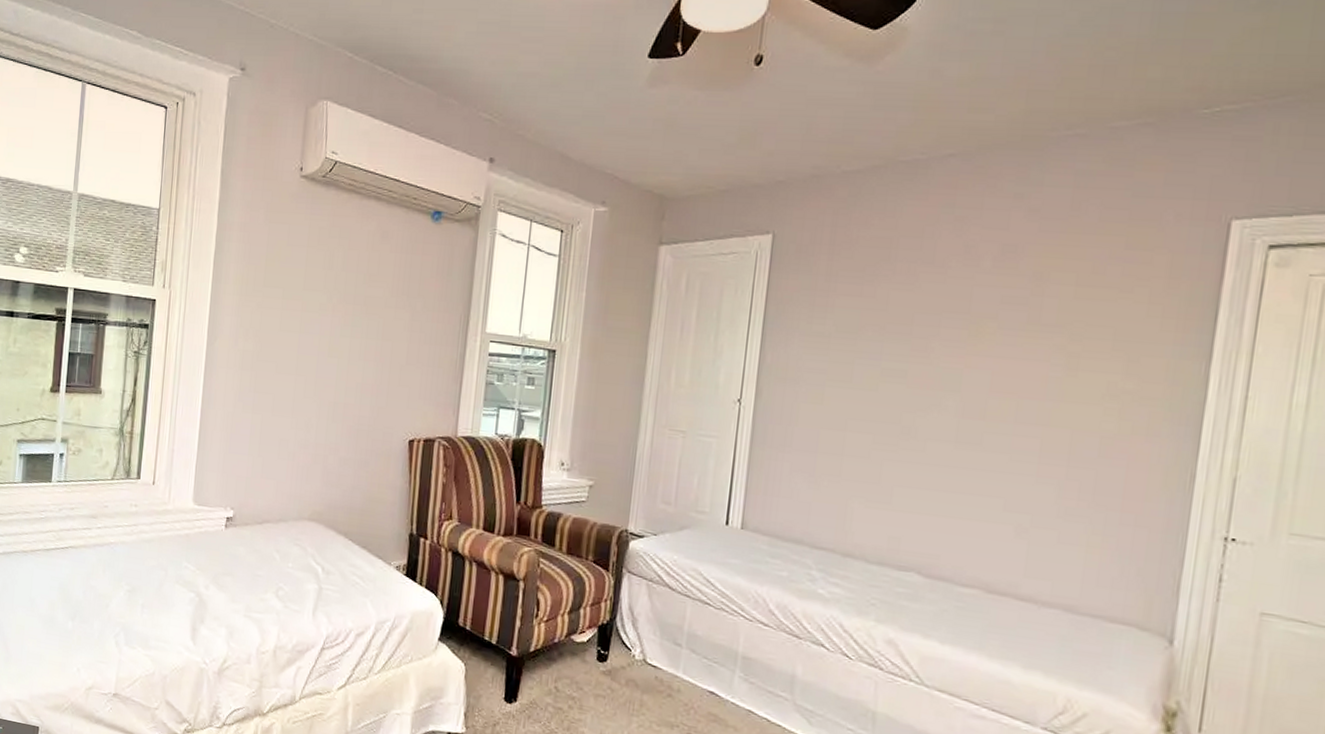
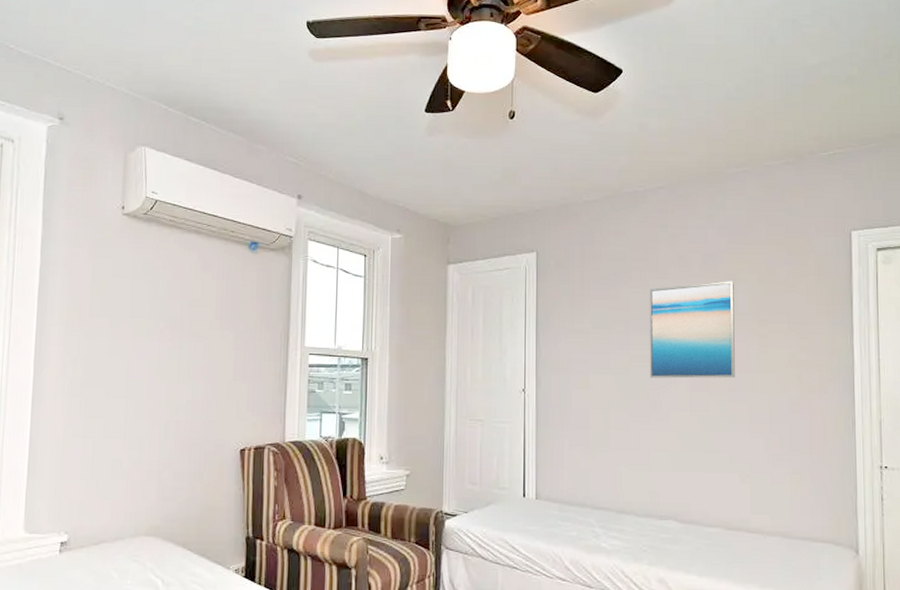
wall art: none [905,280,1041,406] -> present [649,281,735,379]

